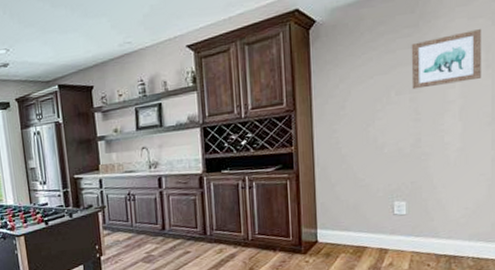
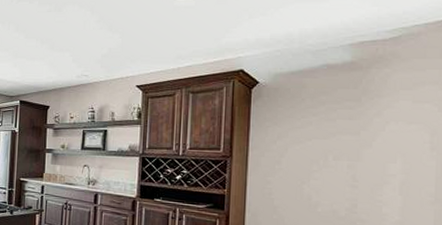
wall art: present [411,29,481,90] -> none [350,113,426,159]

